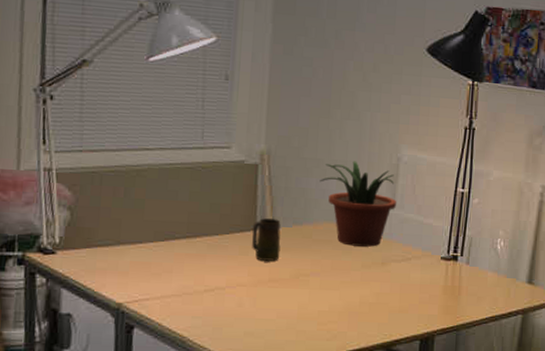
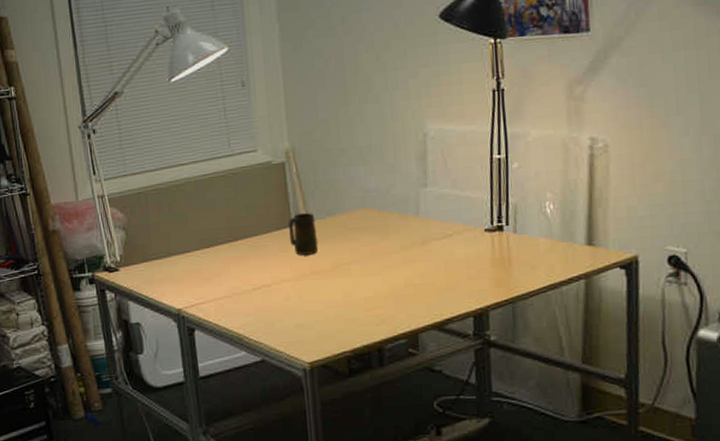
potted plant: present [320,161,397,247] -> none [347,144,430,230]

